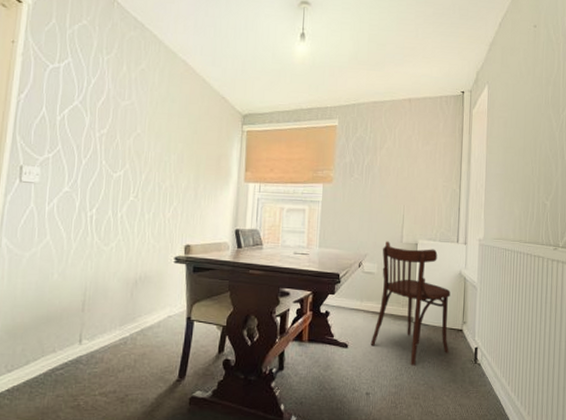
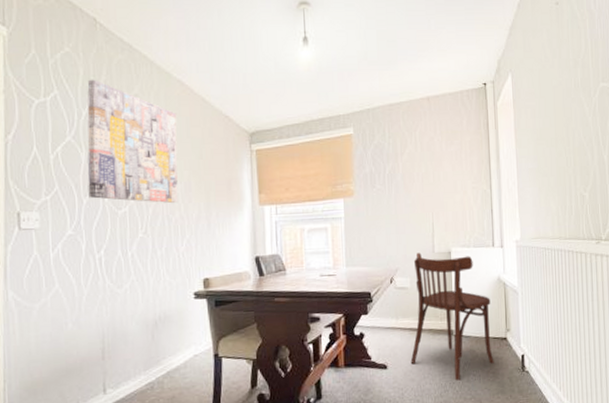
wall art: none [88,51,178,171] -> present [87,79,179,203]

